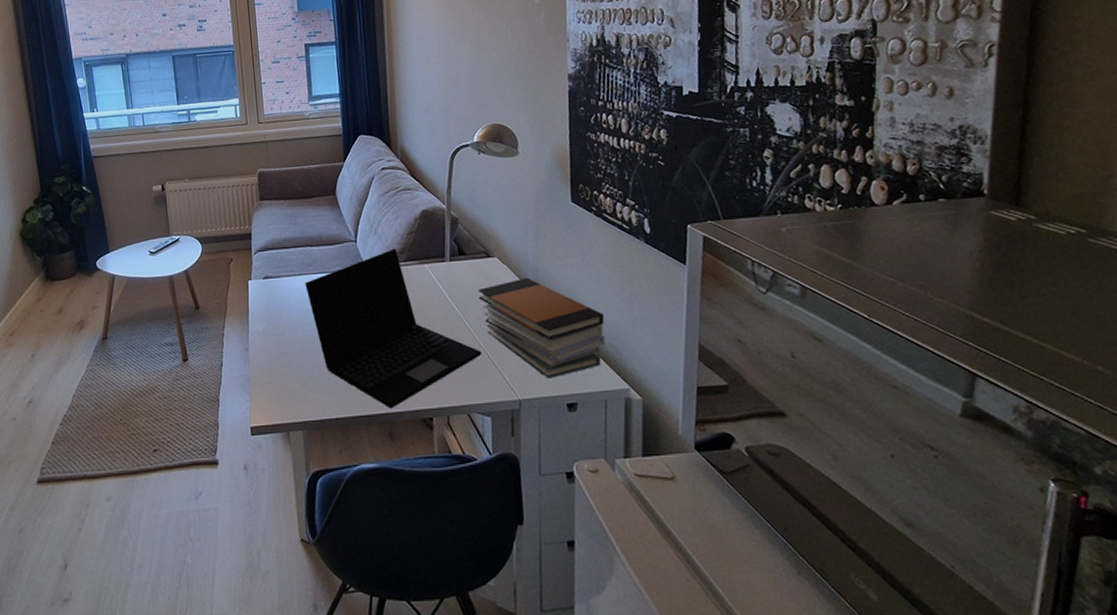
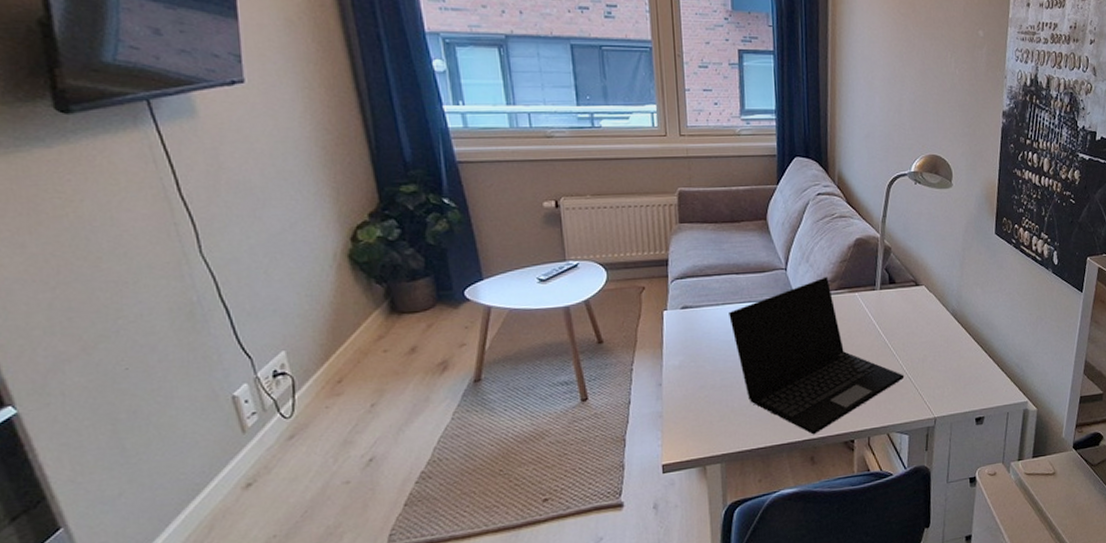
book stack: present [478,277,606,379] -> none [904,305,1014,397]

